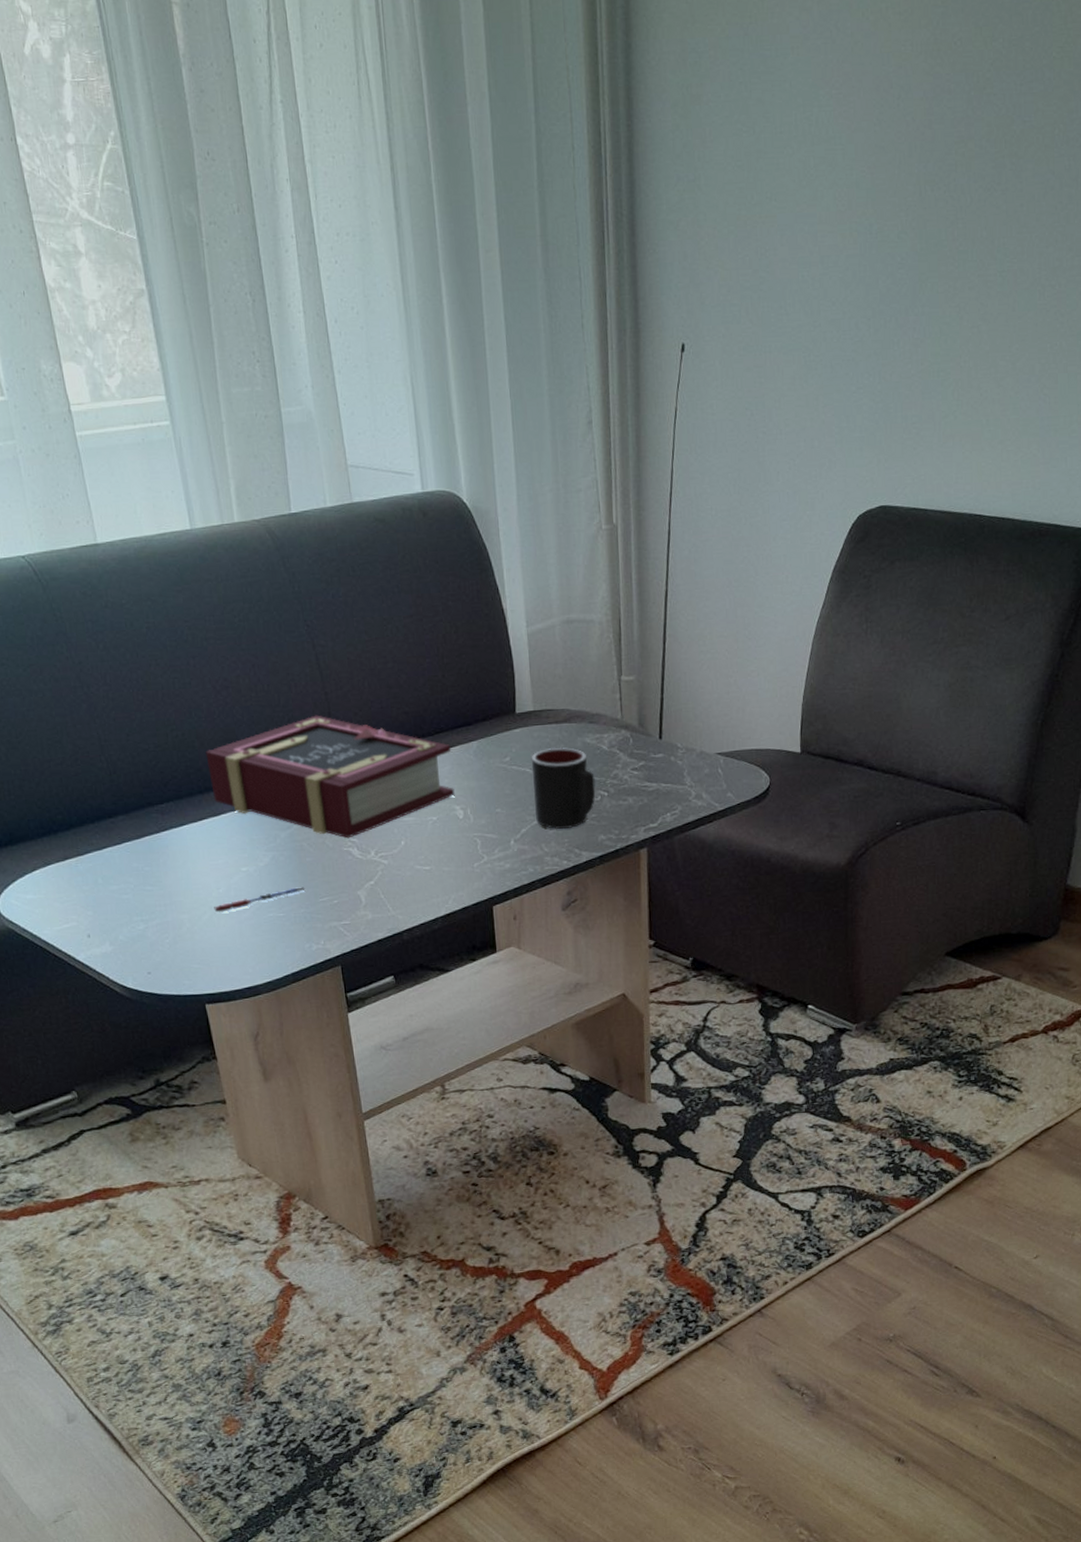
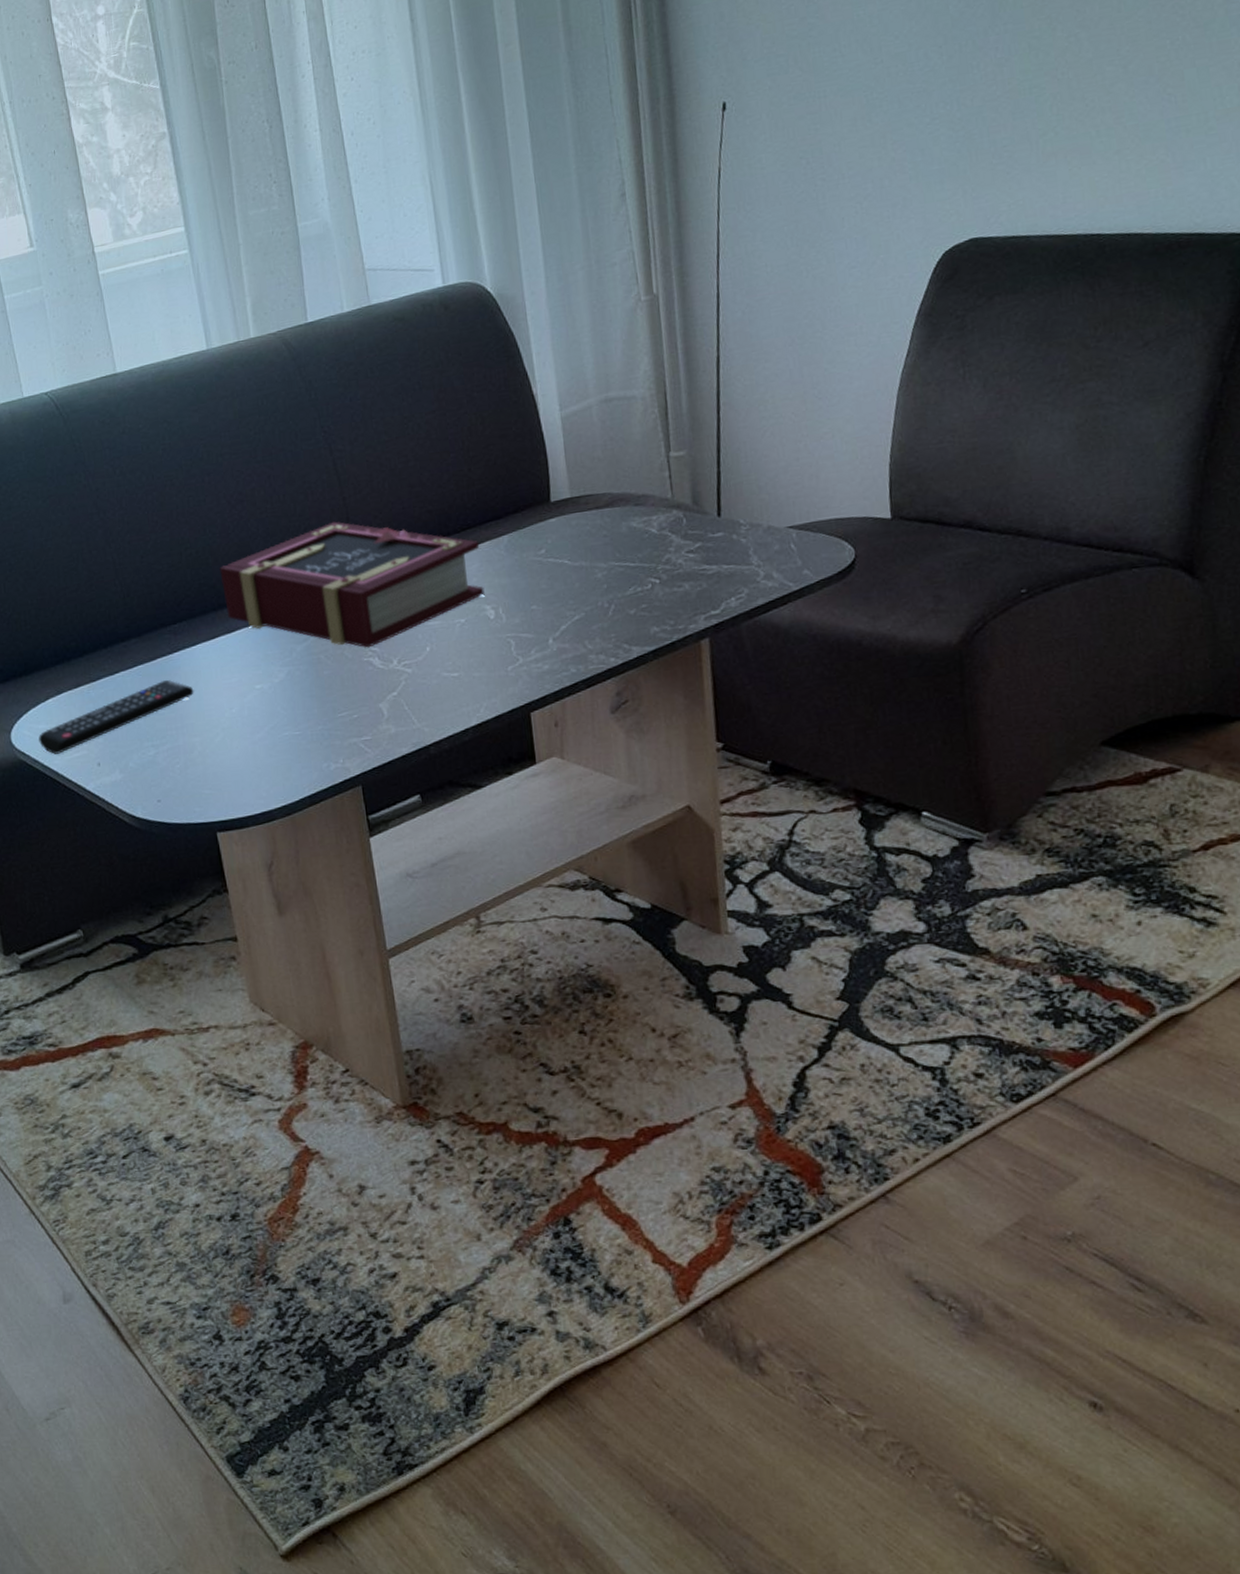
remote control: none [27,857,182,924] -> present [38,679,194,754]
pen: present [214,887,305,913] -> none [226,702,323,734]
mug: present [531,747,596,829] -> none [569,533,646,624]

